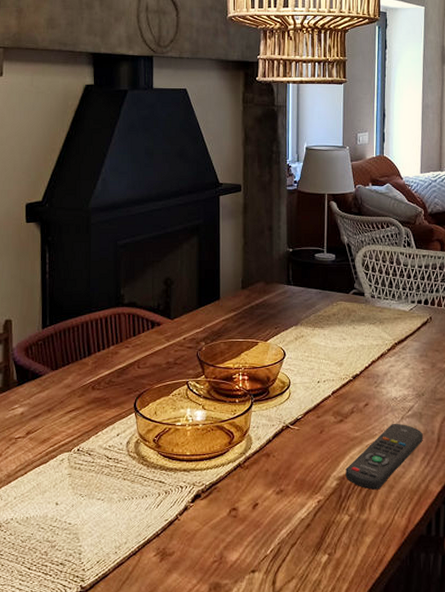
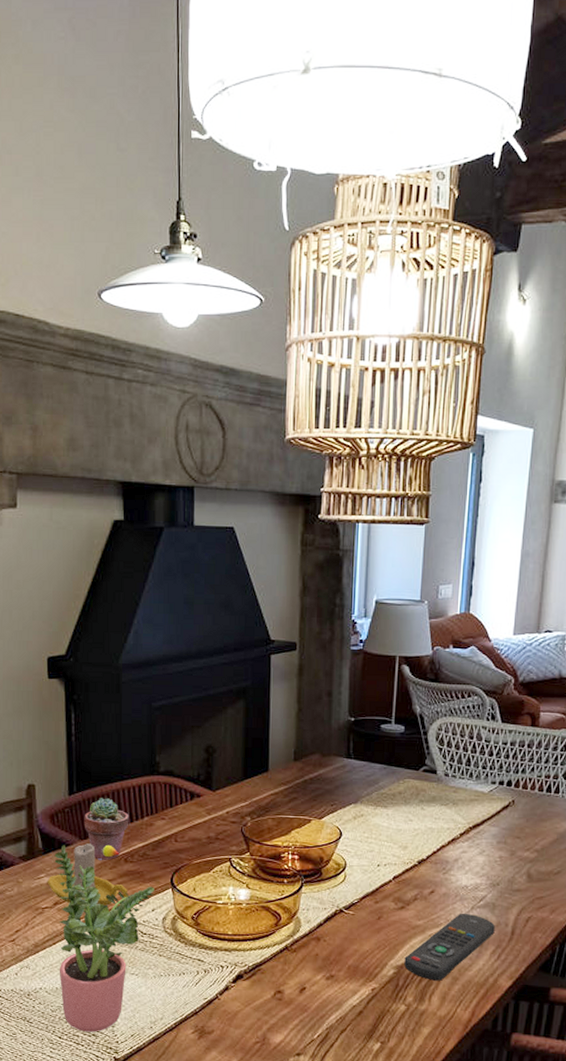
candle holder: none [20,373,95,433] -> present [47,843,129,906]
potted plant: none [28,376,119,561] -> present [54,845,154,1032]
potted succulent: none [55,330,97,390] -> present [84,798,129,861]

